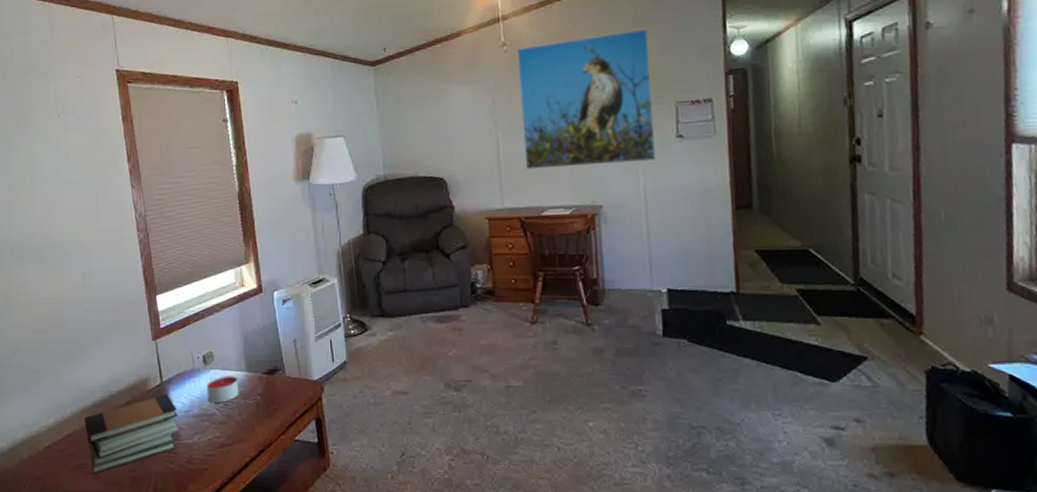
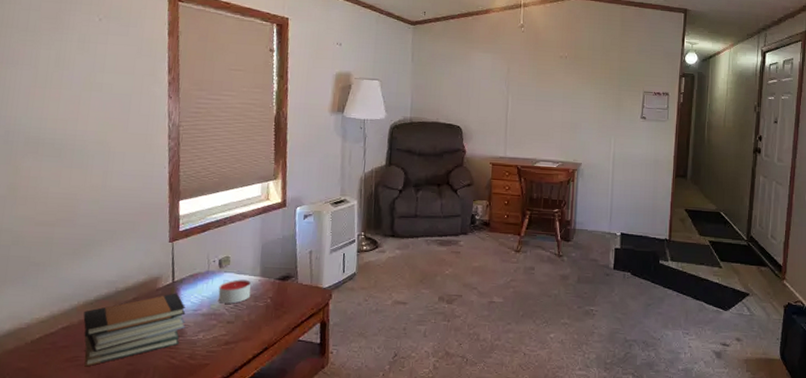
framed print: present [516,28,656,170] -> none [527,31,630,133]

